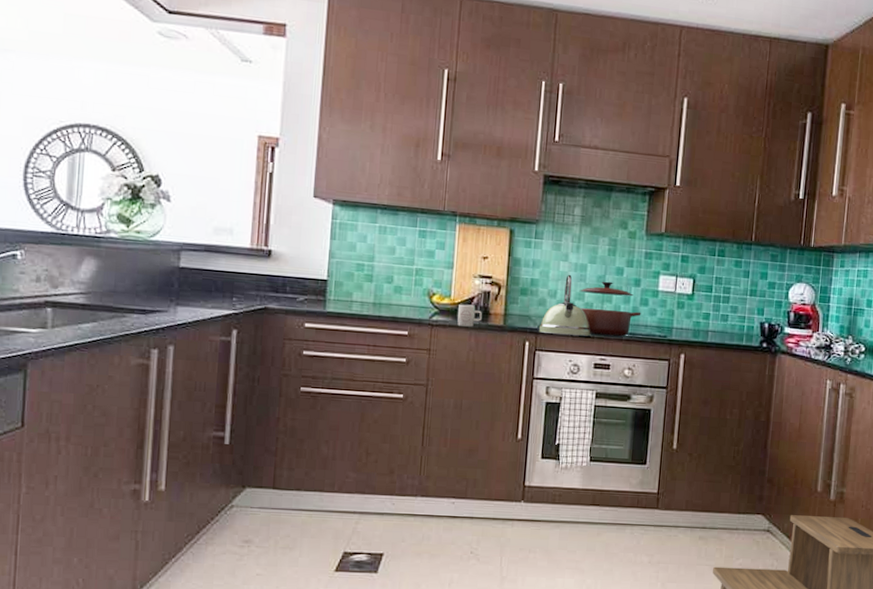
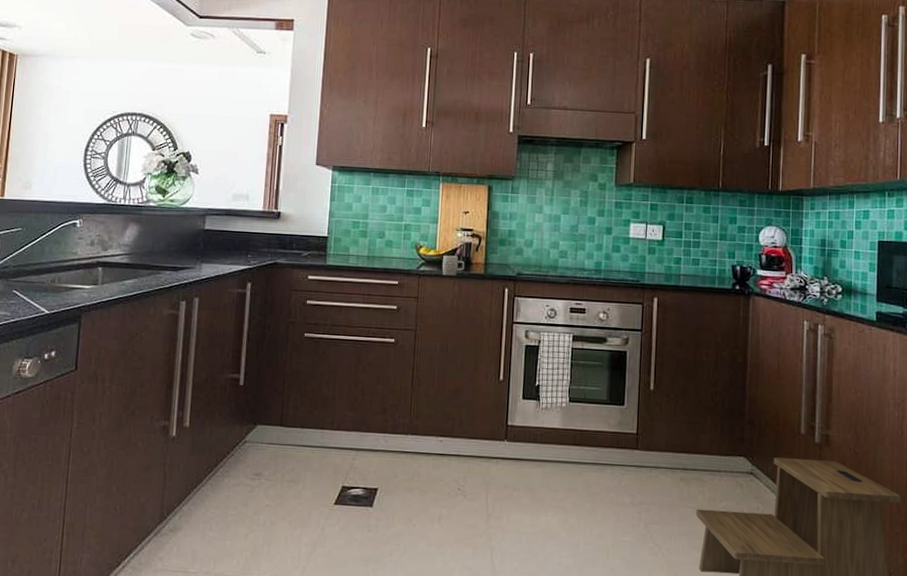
kettle: present [538,274,591,337] -> none [516,225,566,283]
saucepan: present [579,281,642,337] -> none [554,230,614,282]

